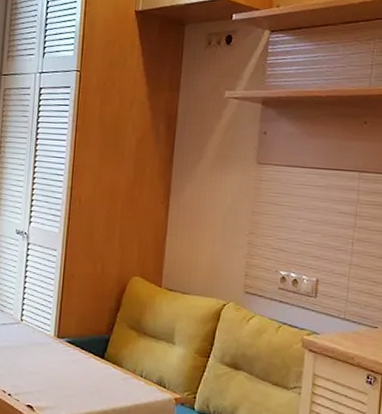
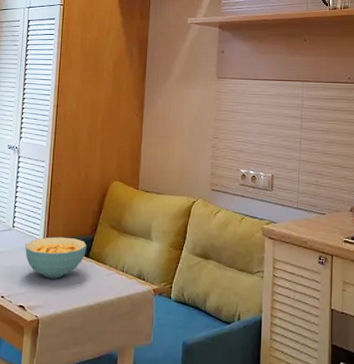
cereal bowl: none [34,334,102,379] -> present [25,237,87,279]

